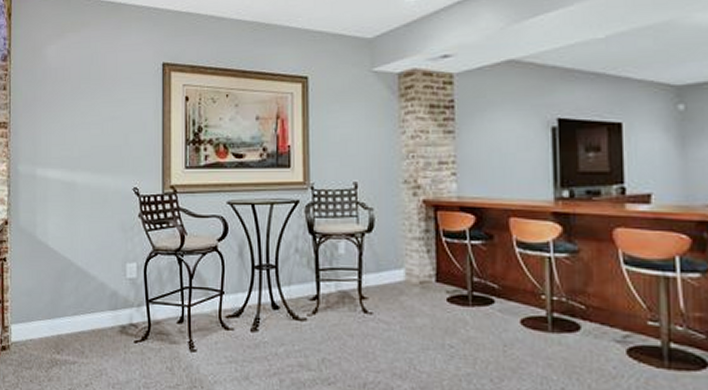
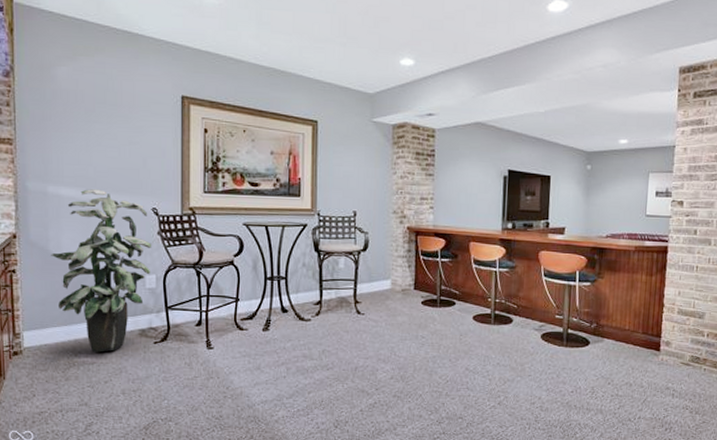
indoor plant: none [38,170,132,351] -> present [51,189,151,352]

